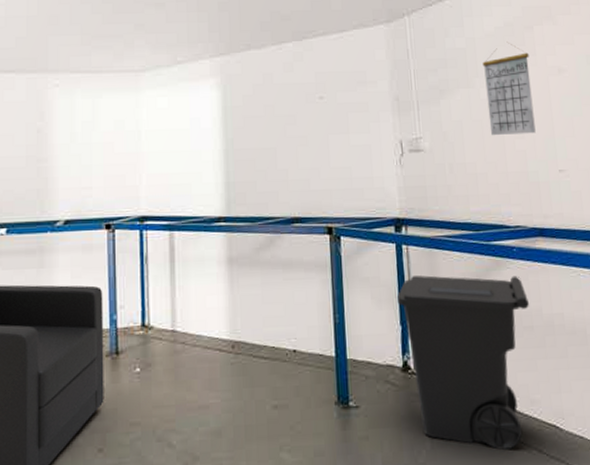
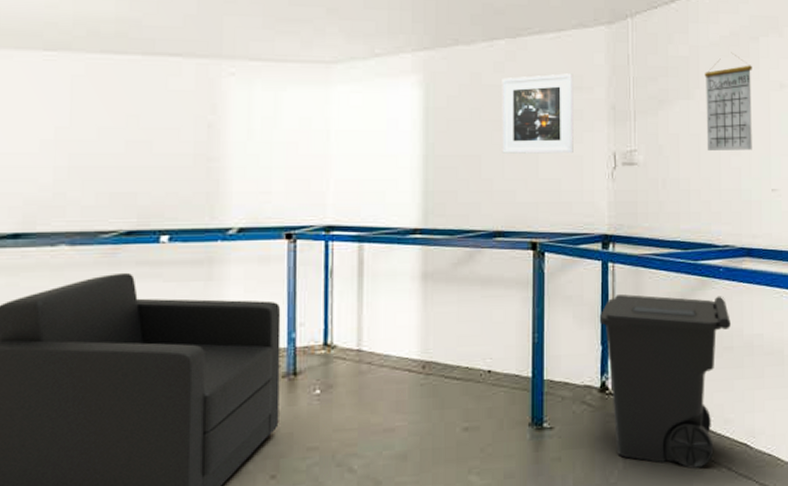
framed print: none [291,69,362,145] -> present [502,73,573,154]

